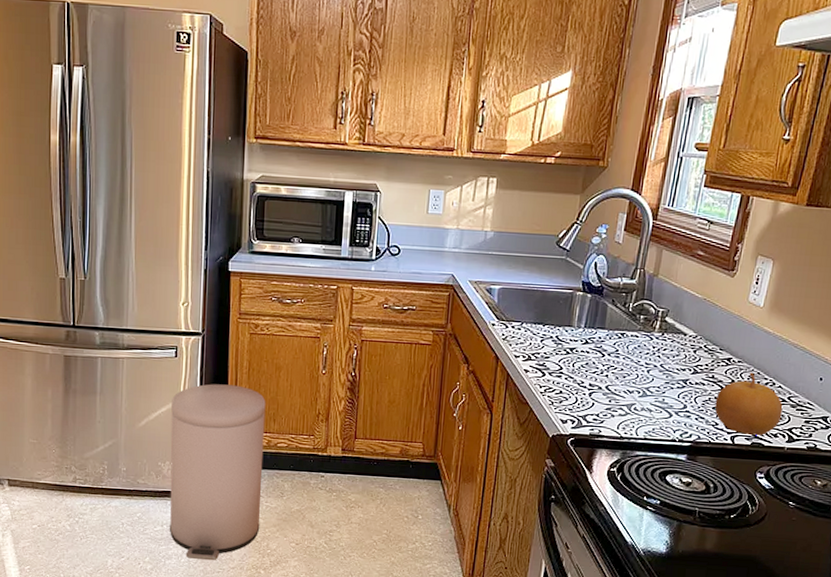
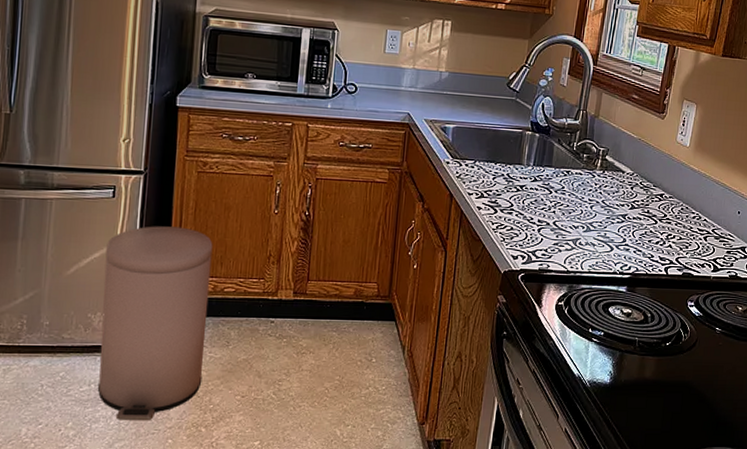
fruit: present [714,372,783,436] -> none [650,207,708,267]

